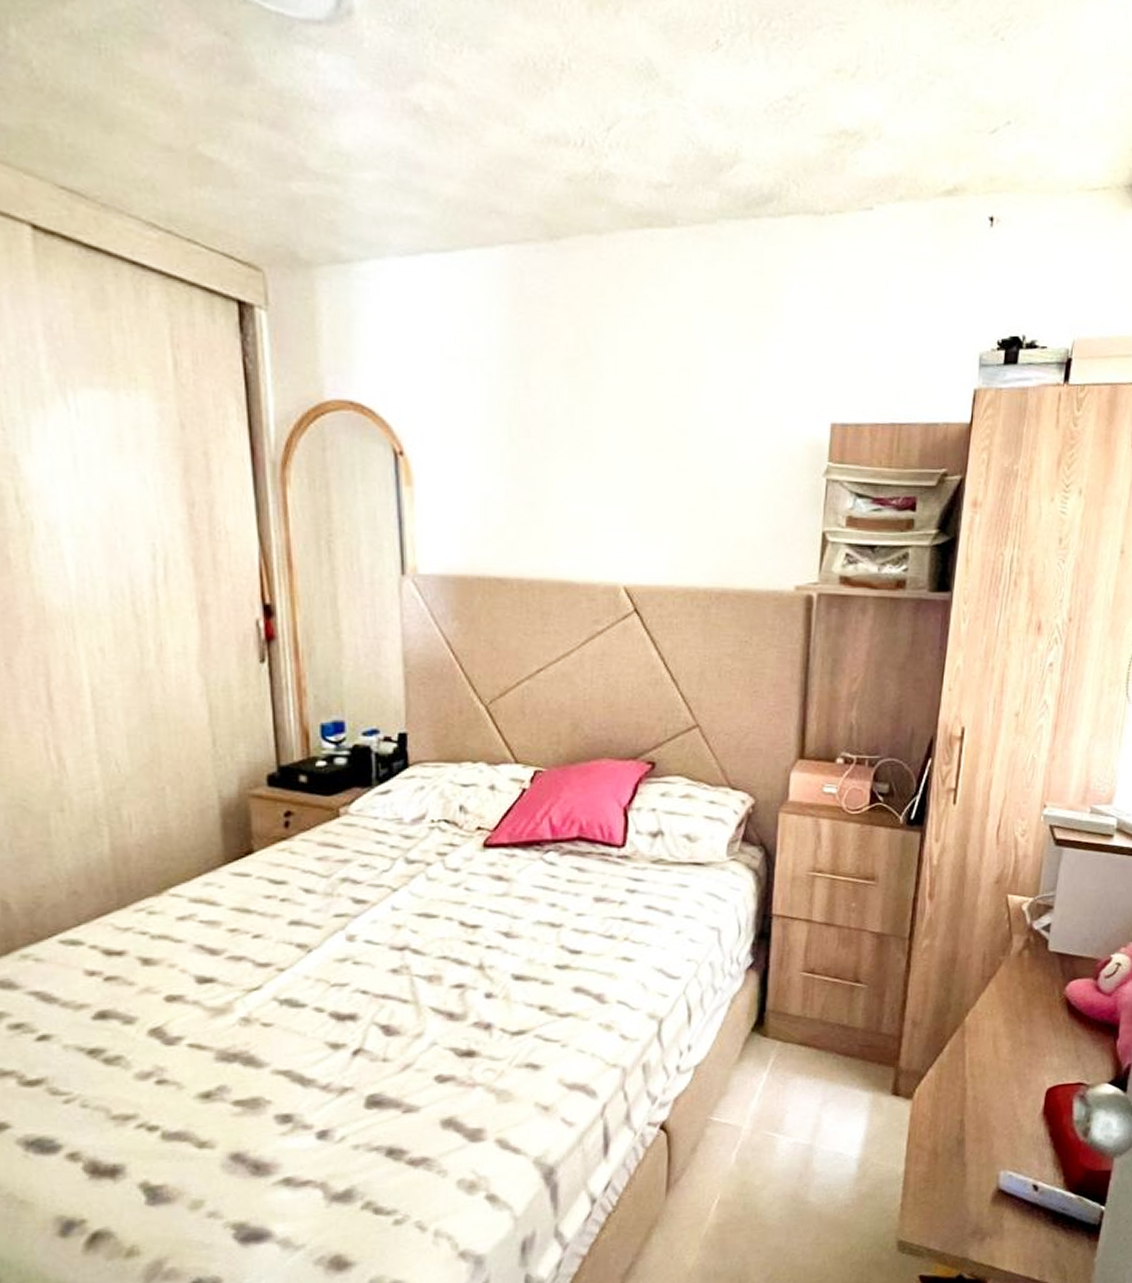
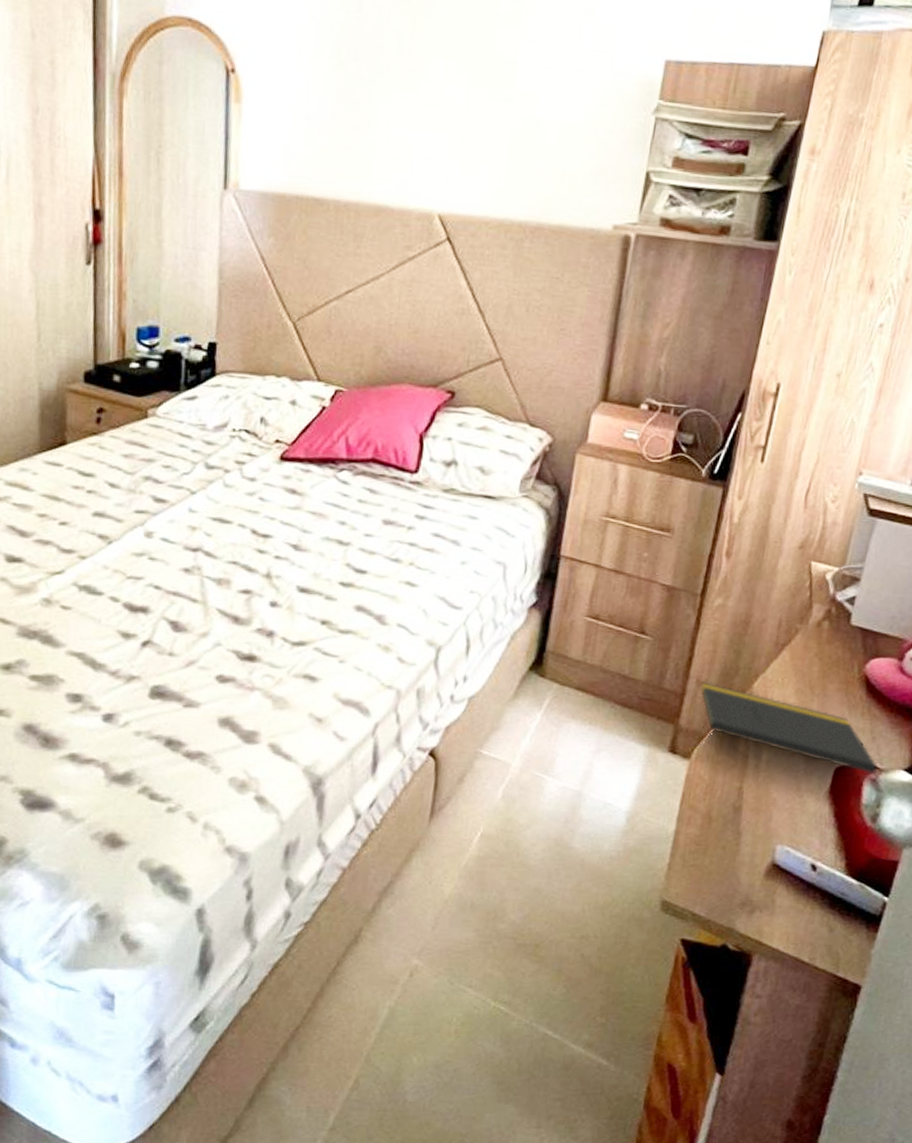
notepad: none [917,1022,1084,1091] -> present [700,681,877,775]

